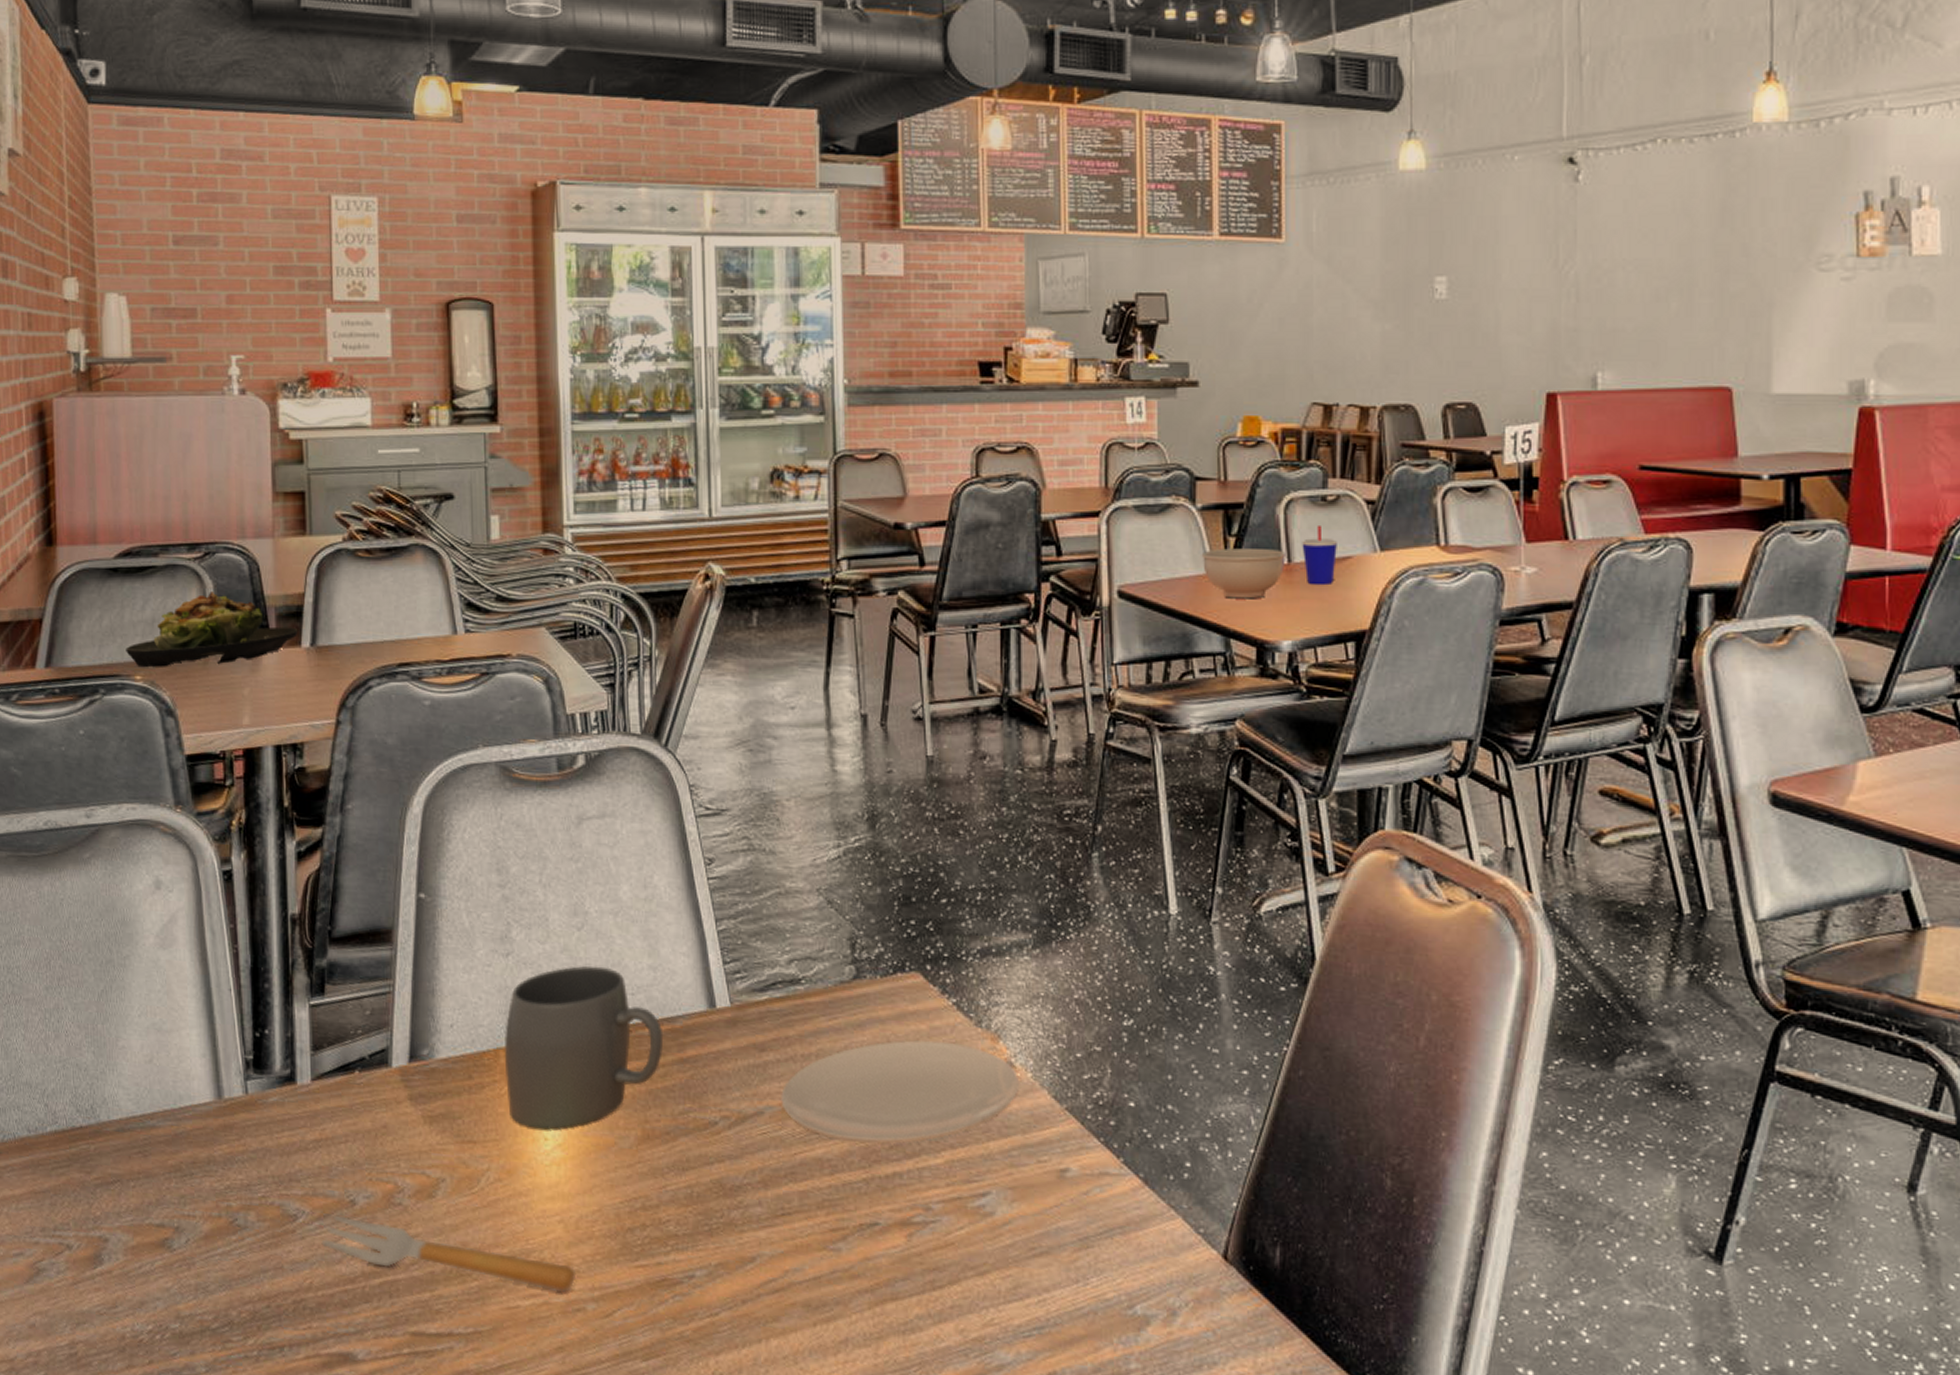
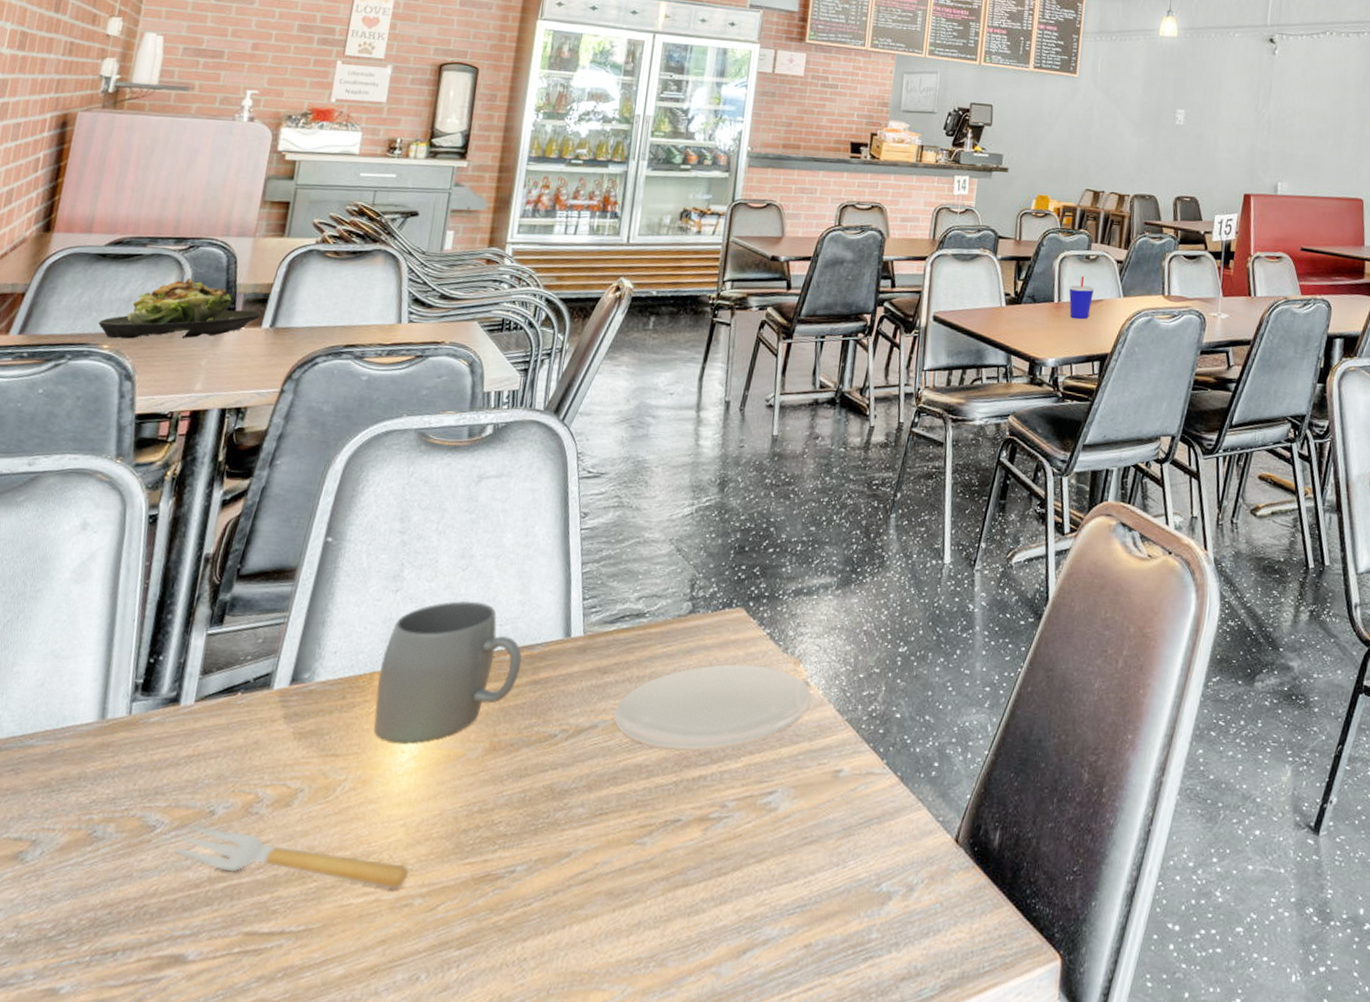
soup bowl: present [1201,548,1286,599] -> none [997,289,1057,327]

